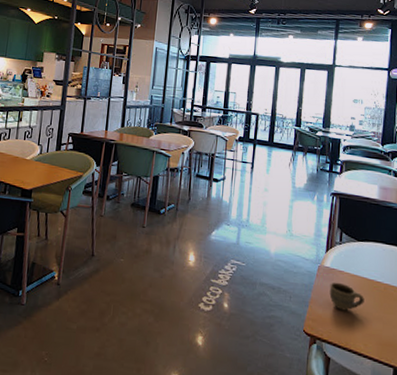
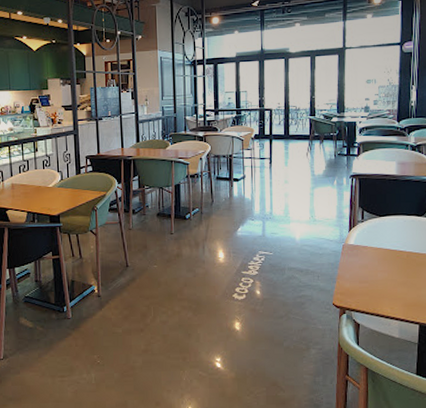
cup: present [329,282,365,311] -> none [355,257,389,281]

